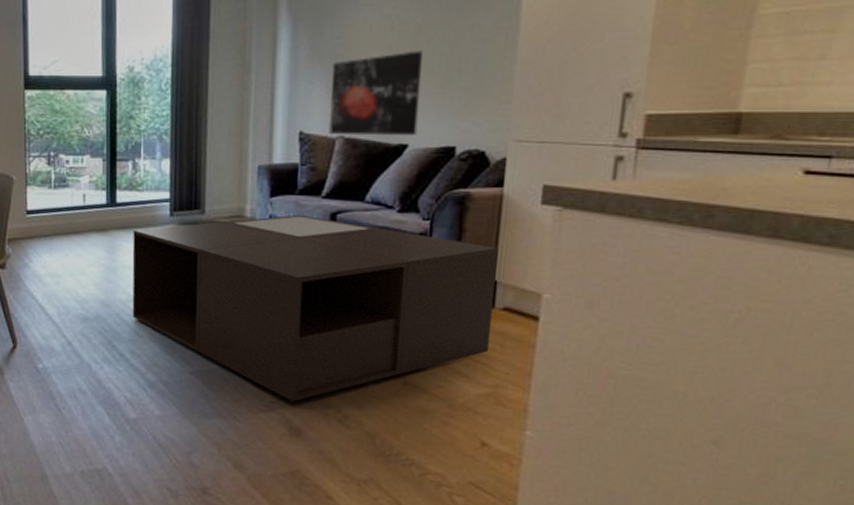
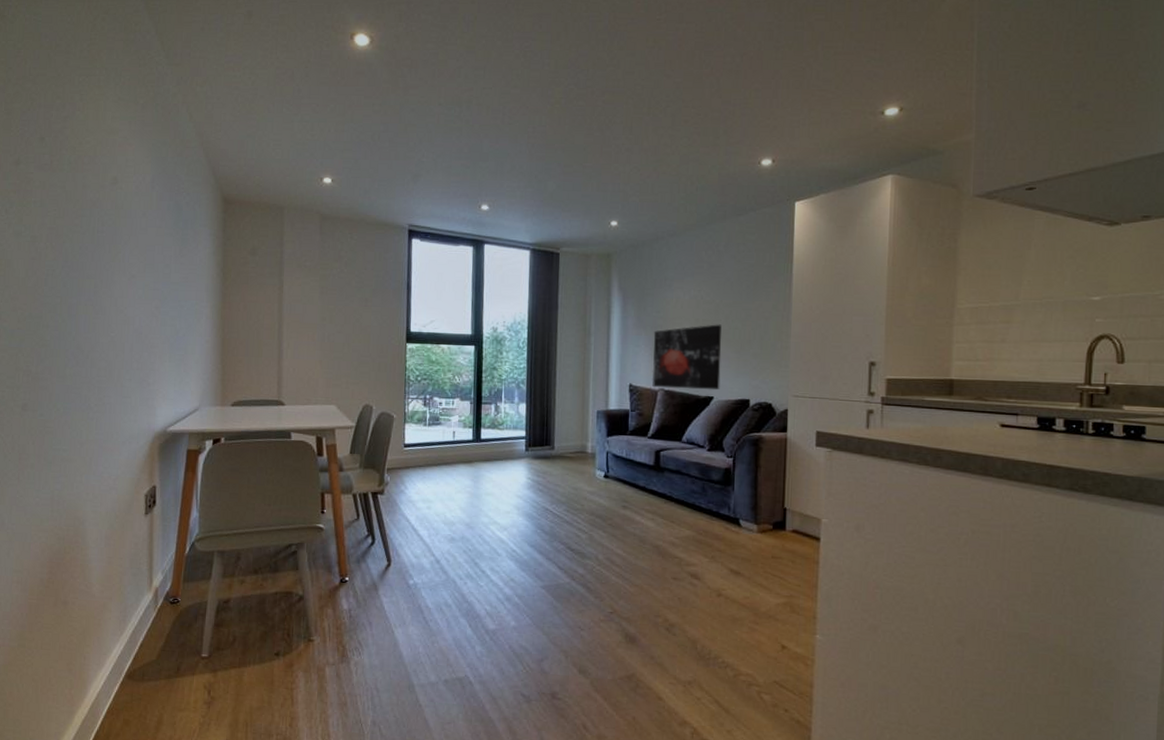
coffee table: present [132,214,499,402] -> none [492,451,786,612]

